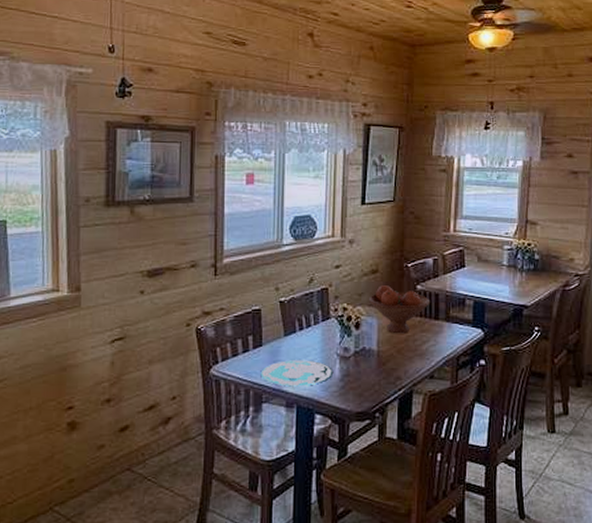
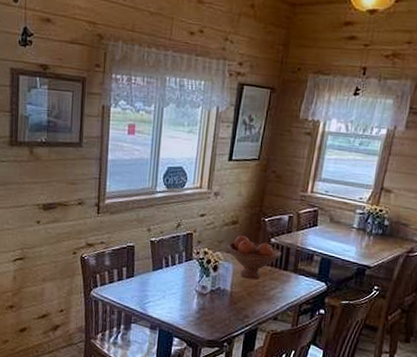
plate: present [260,360,334,387] -> none [131,291,192,314]

